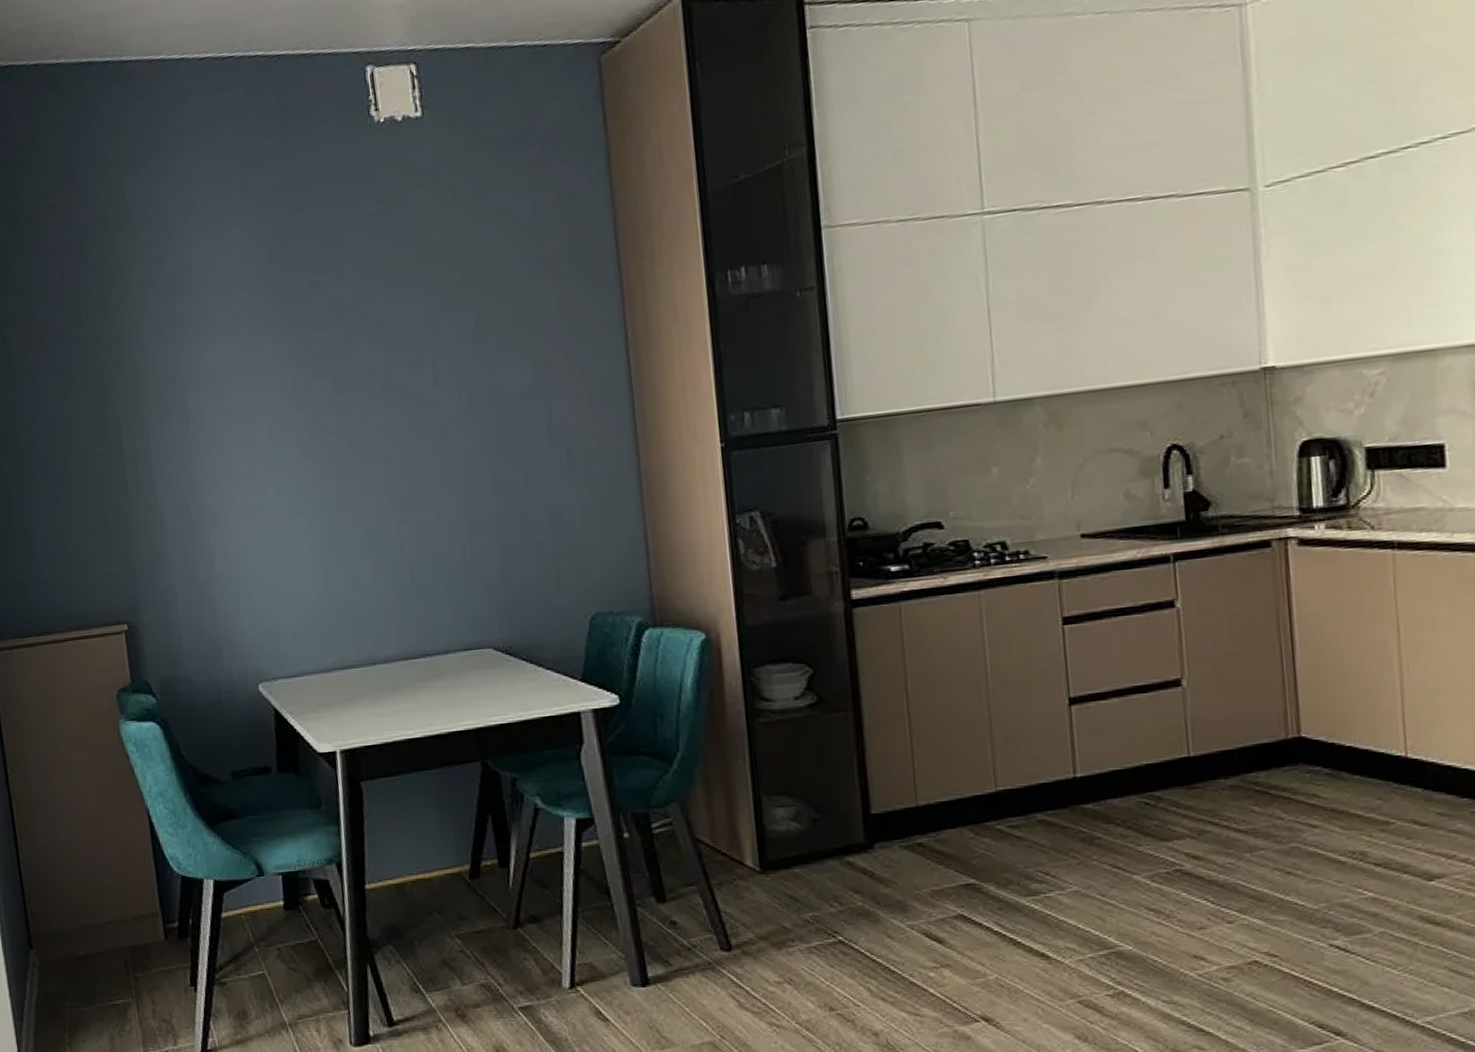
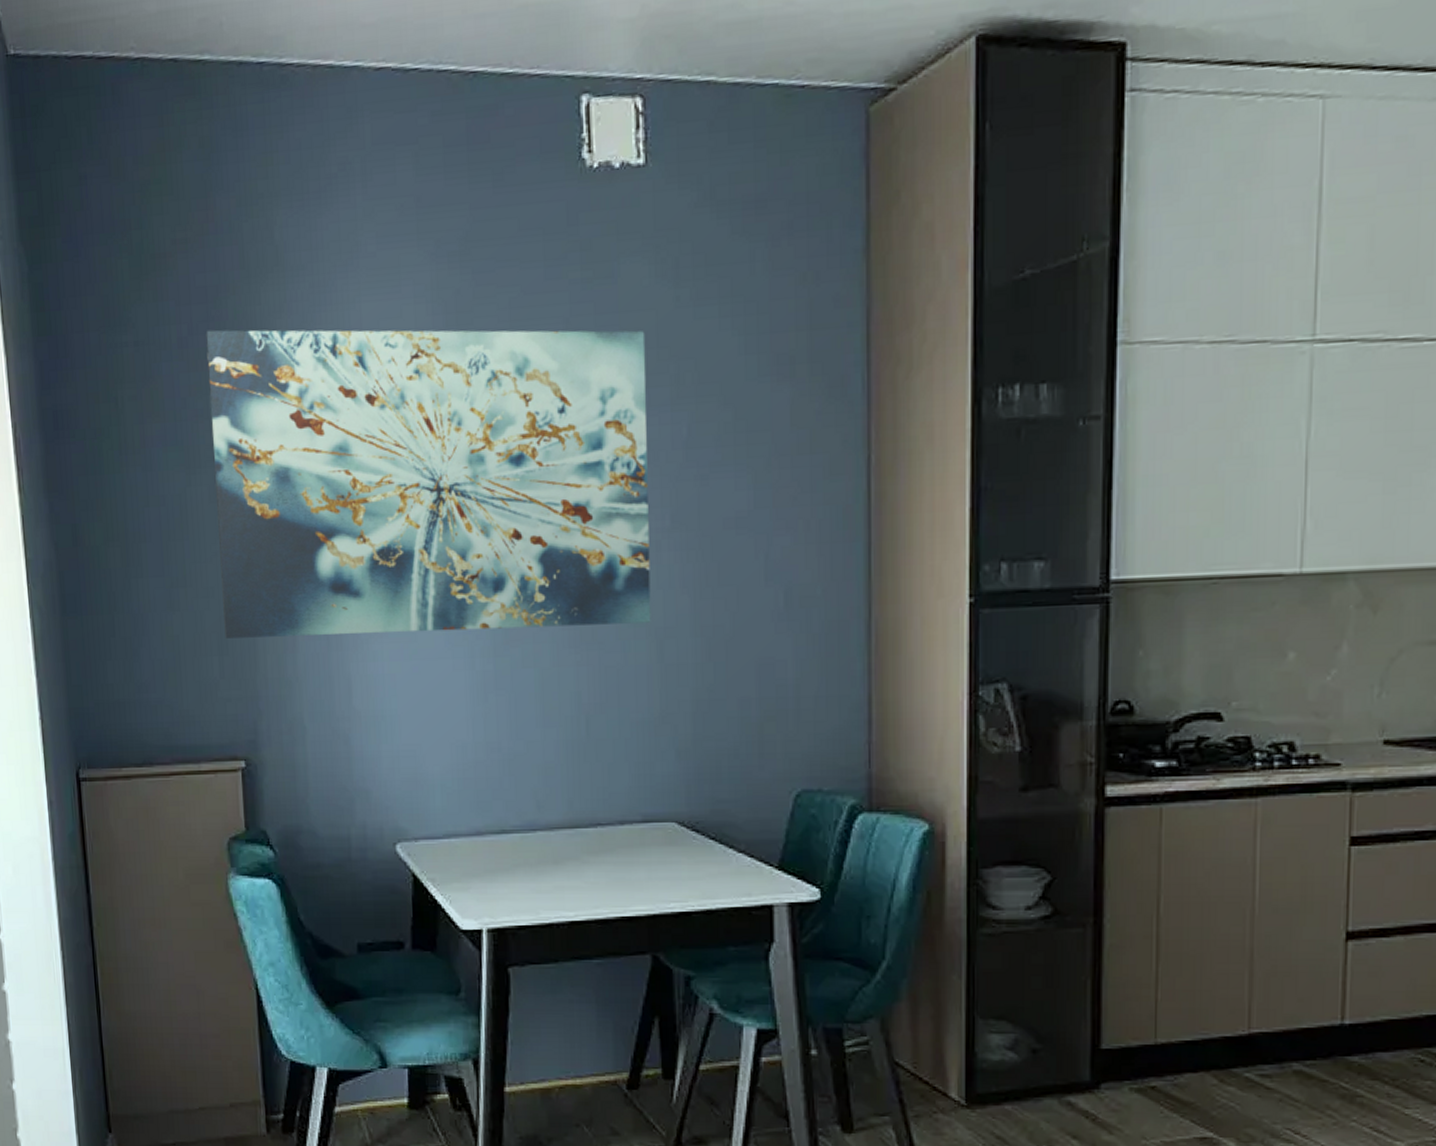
wall art: none [74,248,458,524] -> present [206,329,651,639]

